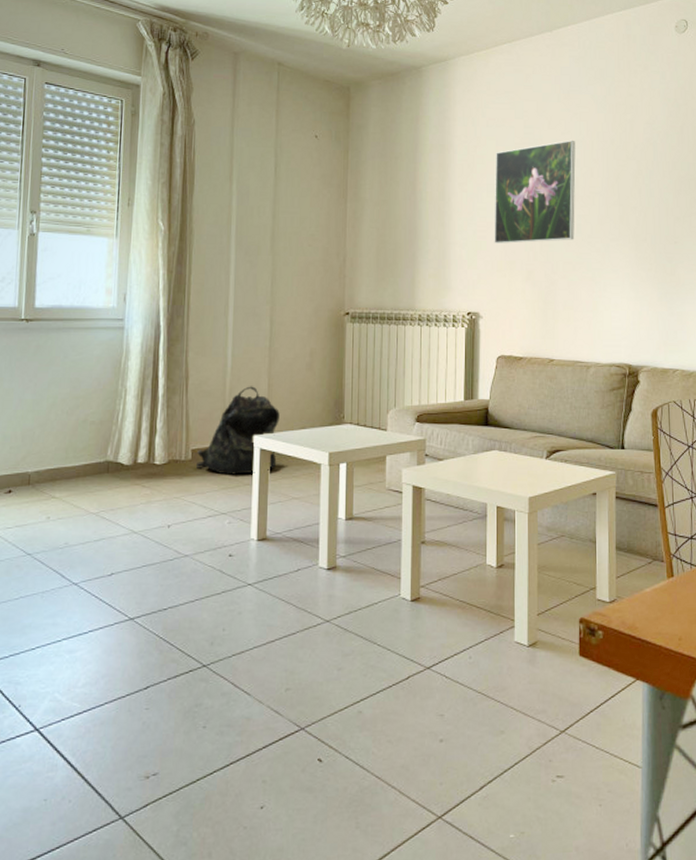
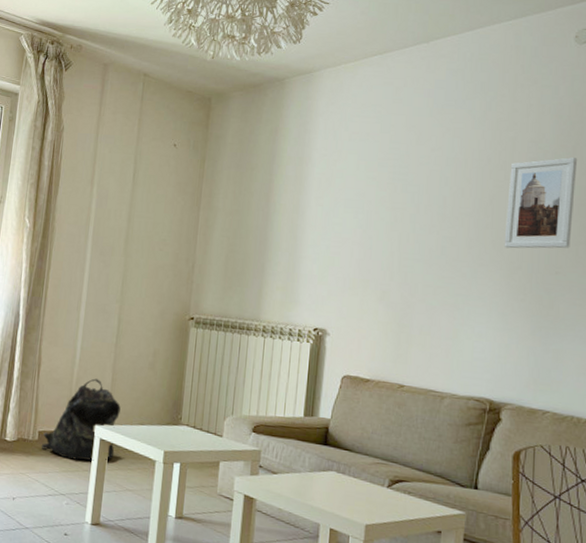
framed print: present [494,140,576,244] -> none [348,157,446,263]
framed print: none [630,137,685,223] -> present [504,157,578,249]

